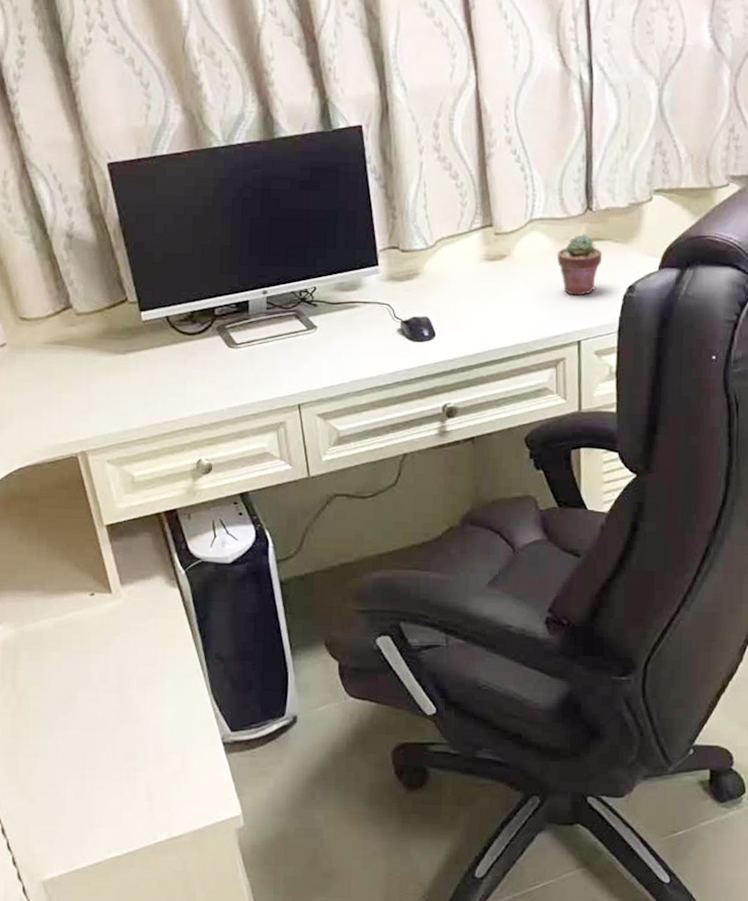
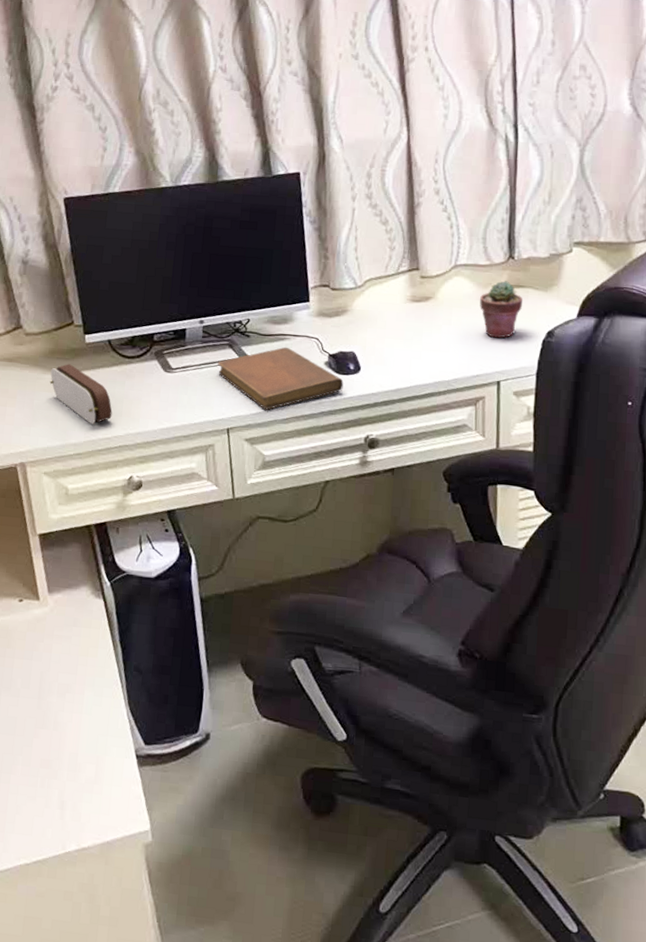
pencil case: none [106,344,176,408] -> present [49,364,113,425]
notebook: none [284,315,418,383] -> present [218,347,344,410]

